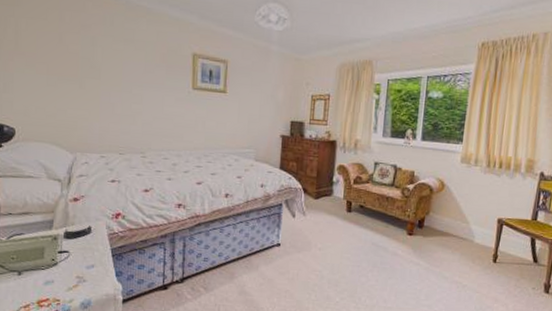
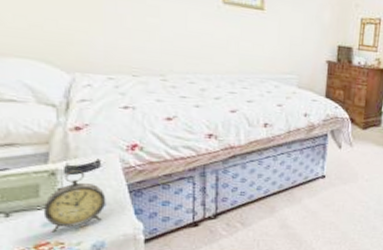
alarm clock: none [46,235,94,290] -> present [43,170,106,233]

